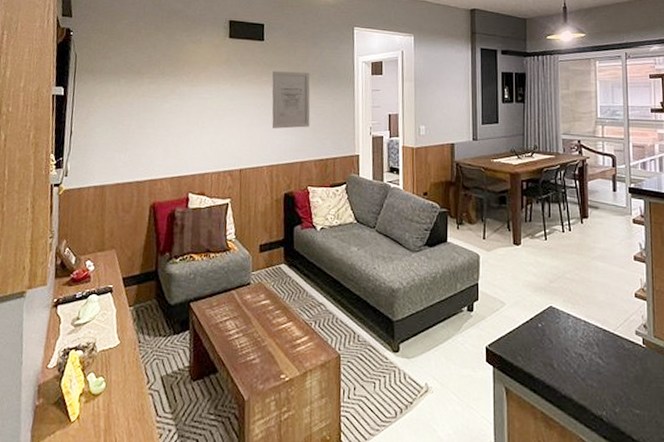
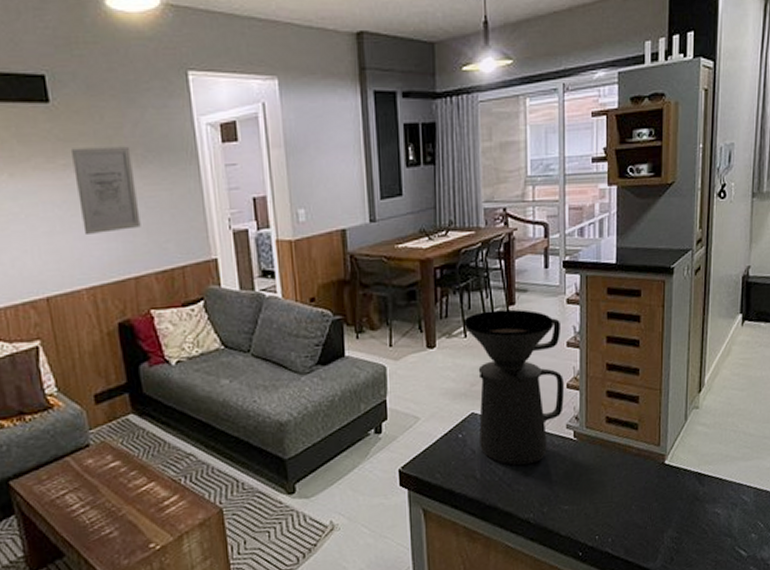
coffee maker: none [544,220,633,363] -> present [463,309,564,466]

